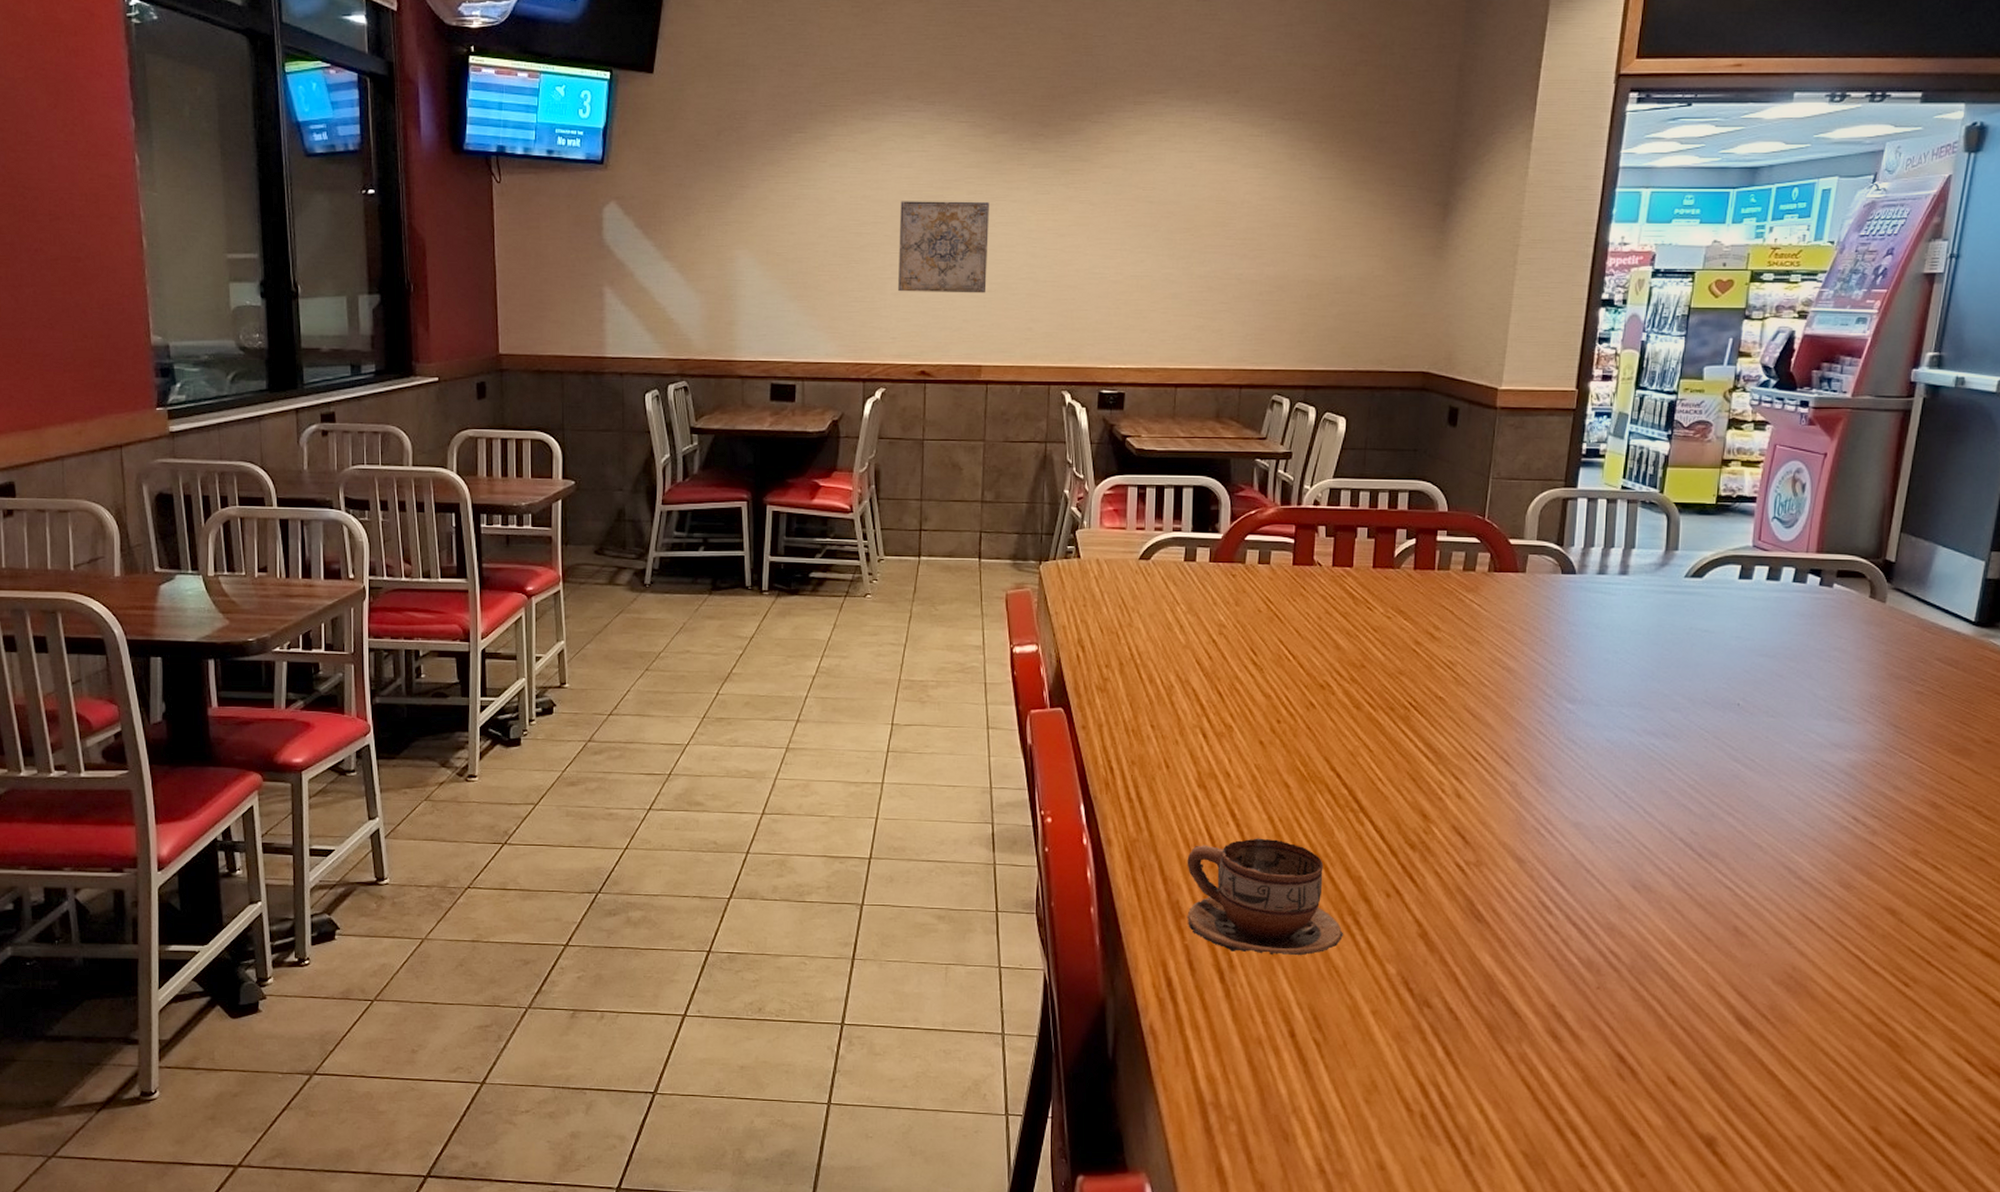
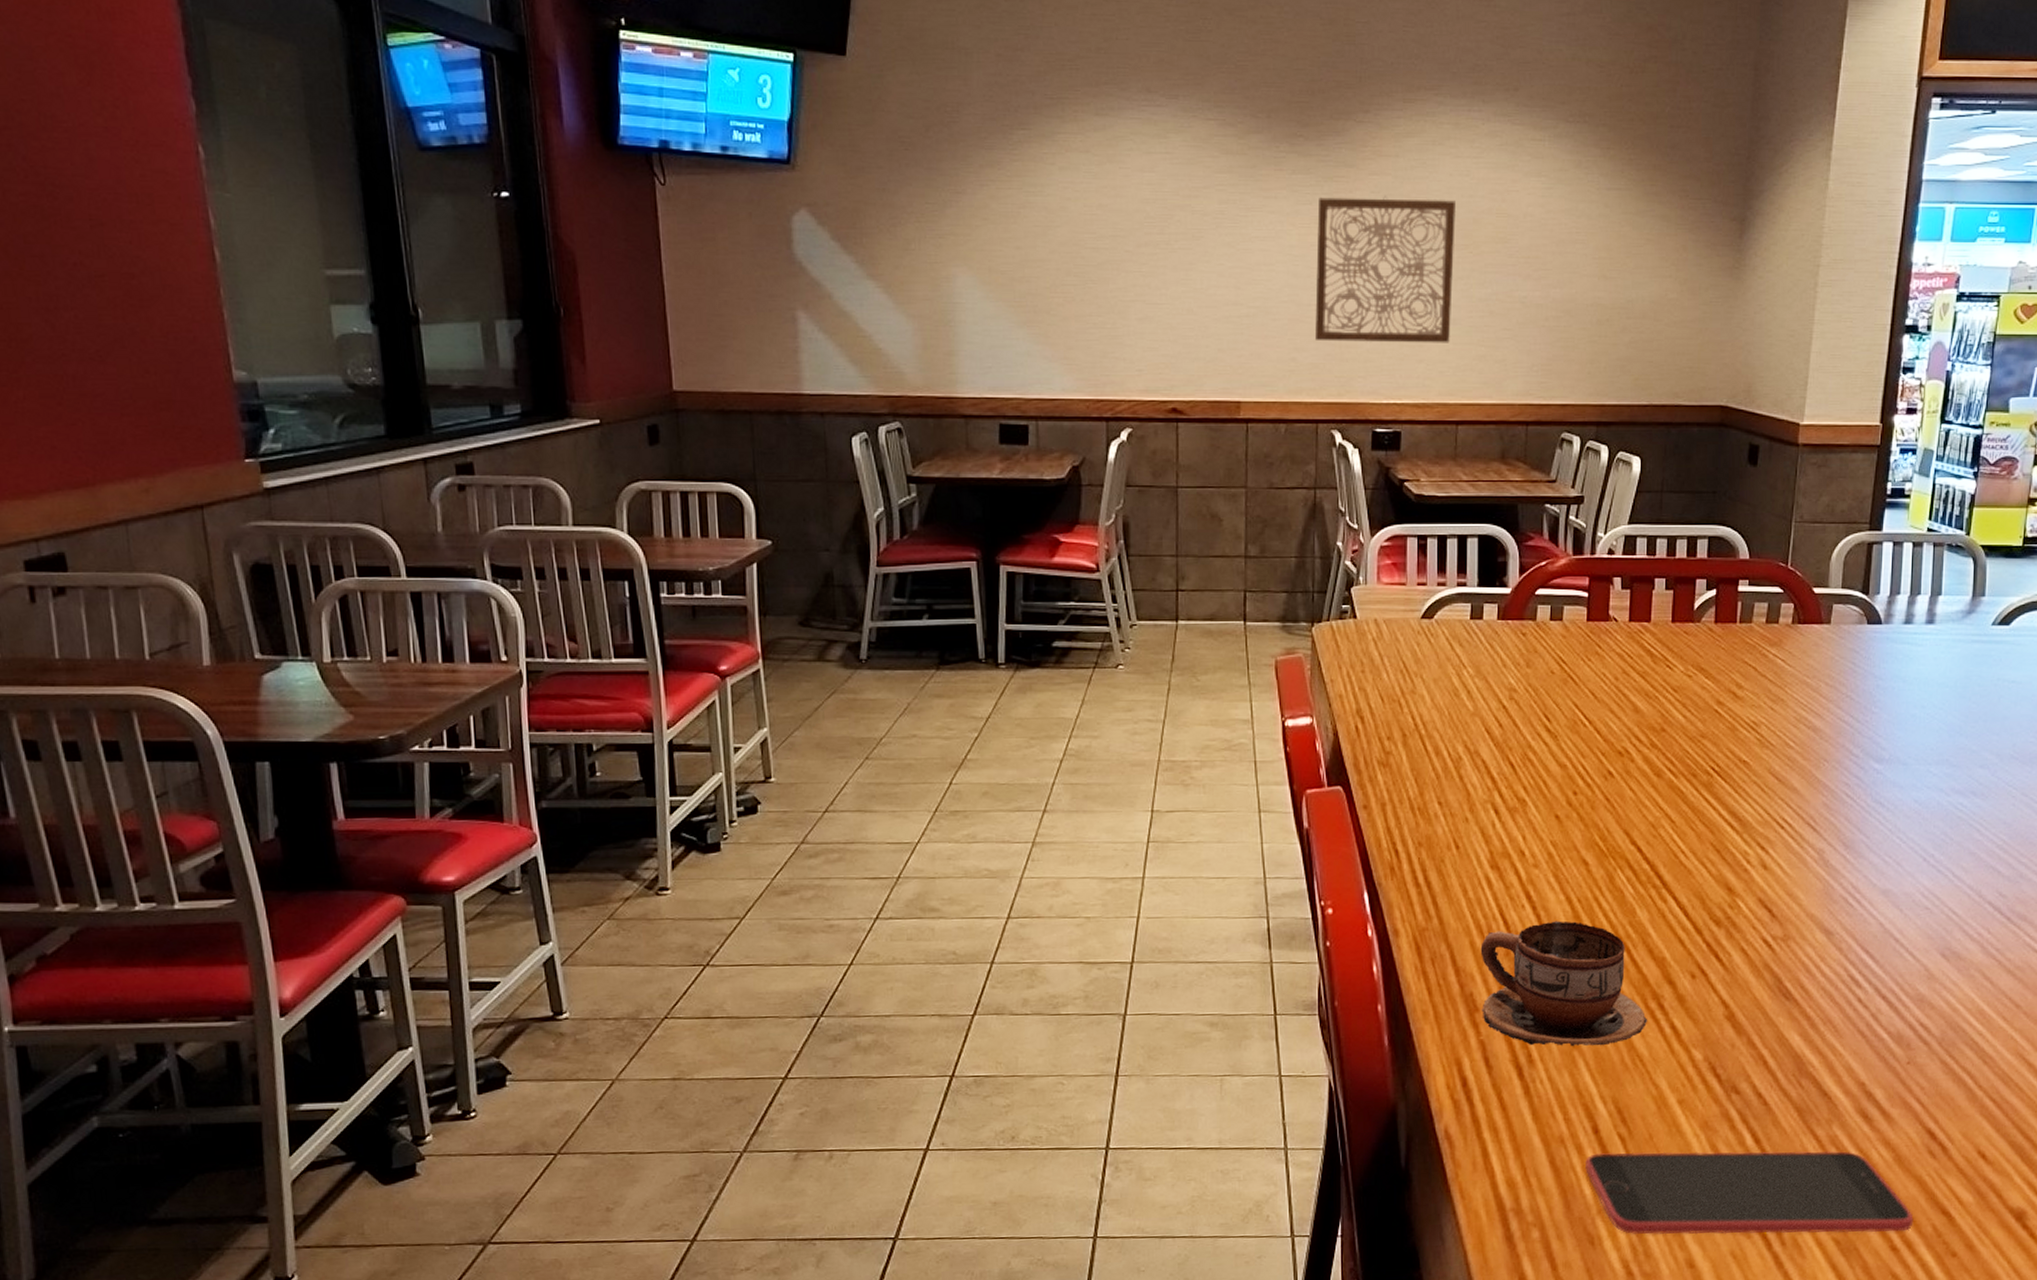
wall art: present [898,201,989,293] -> none [1142,211,1244,319]
wall art: none [1050,185,1179,315] -> present [1315,195,1455,343]
smartphone: none [1280,1056,1602,1149] -> present [1584,1150,1914,1235]

